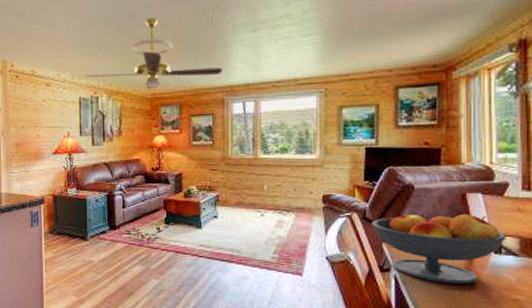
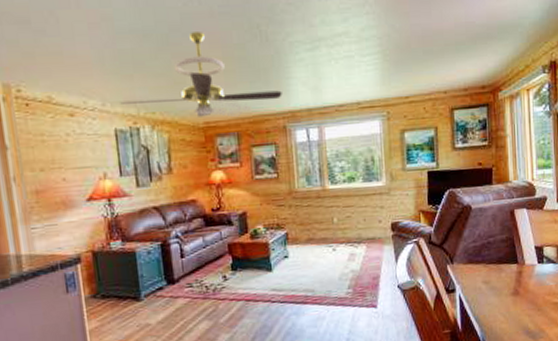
fruit bowl: present [372,212,507,284] -> none [437,229,547,297]

